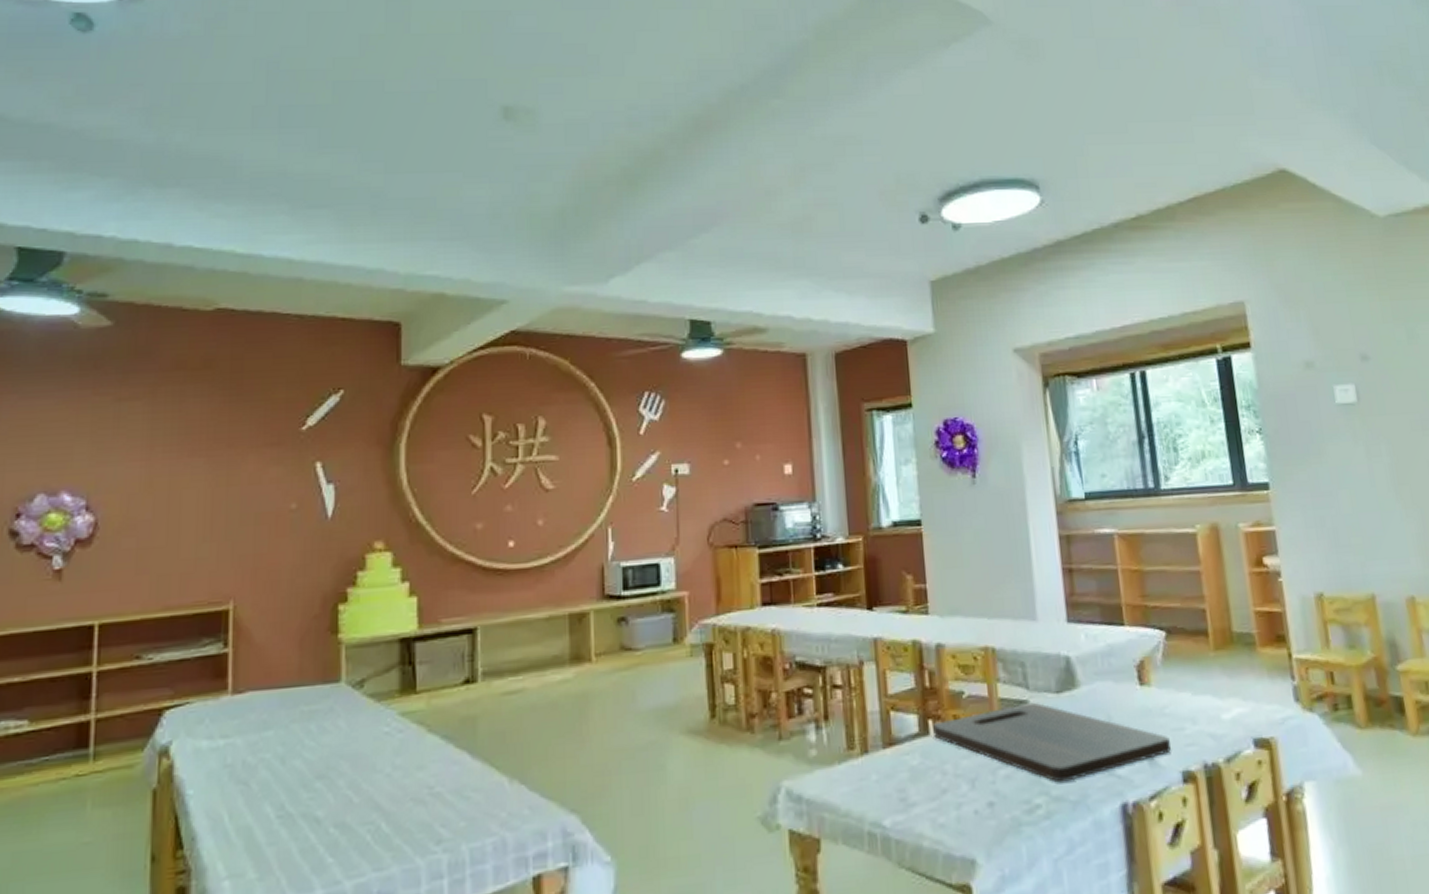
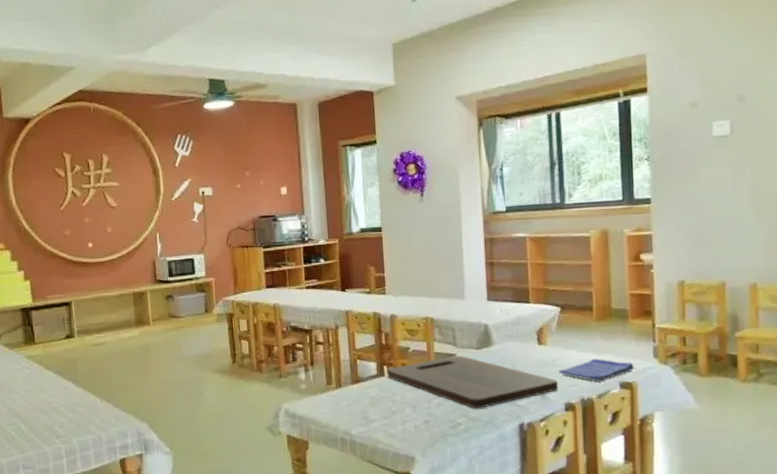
dish towel: none [1169,704,1271,740] -> present [558,358,634,383]

